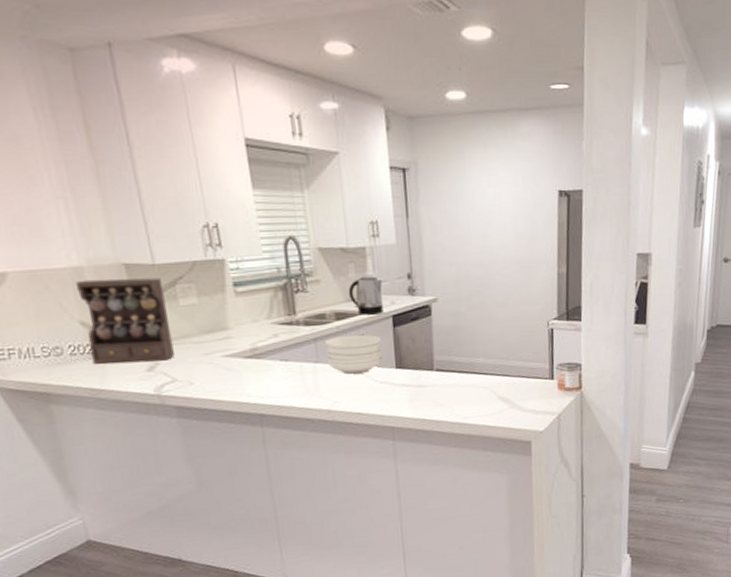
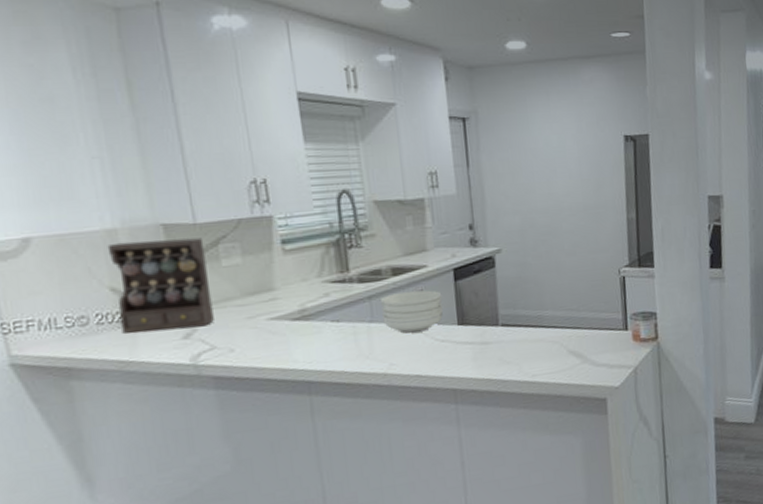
kettle: present [348,276,383,315] -> none [405,228,444,270]

